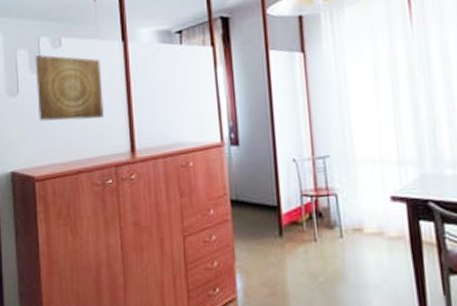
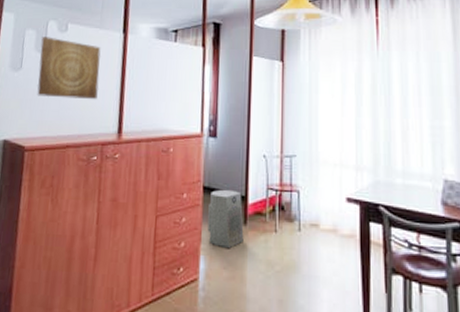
air purifier: none [239,200,281,264] -> present [207,189,244,249]

